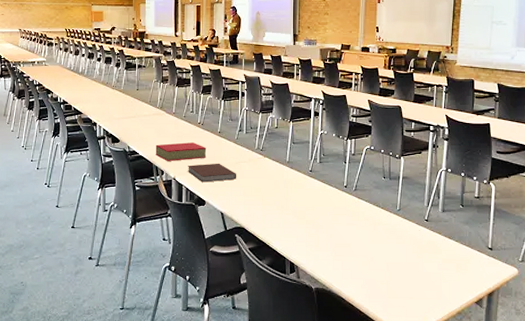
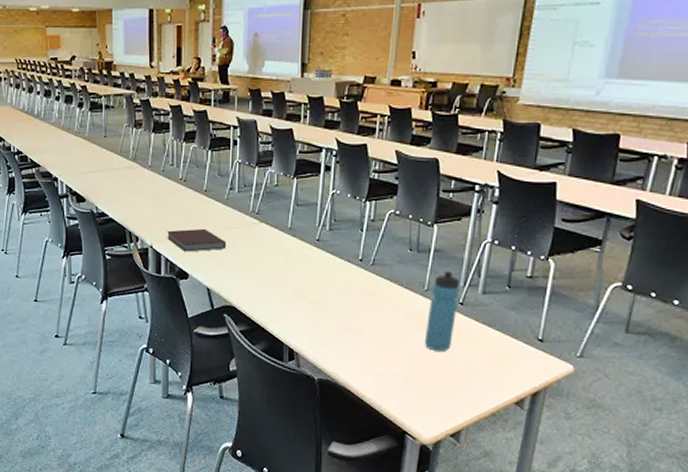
book: present [155,142,207,161] -> none [128,203,190,226]
water bottle: none [399,193,425,260] -> present [424,270,461,351]

